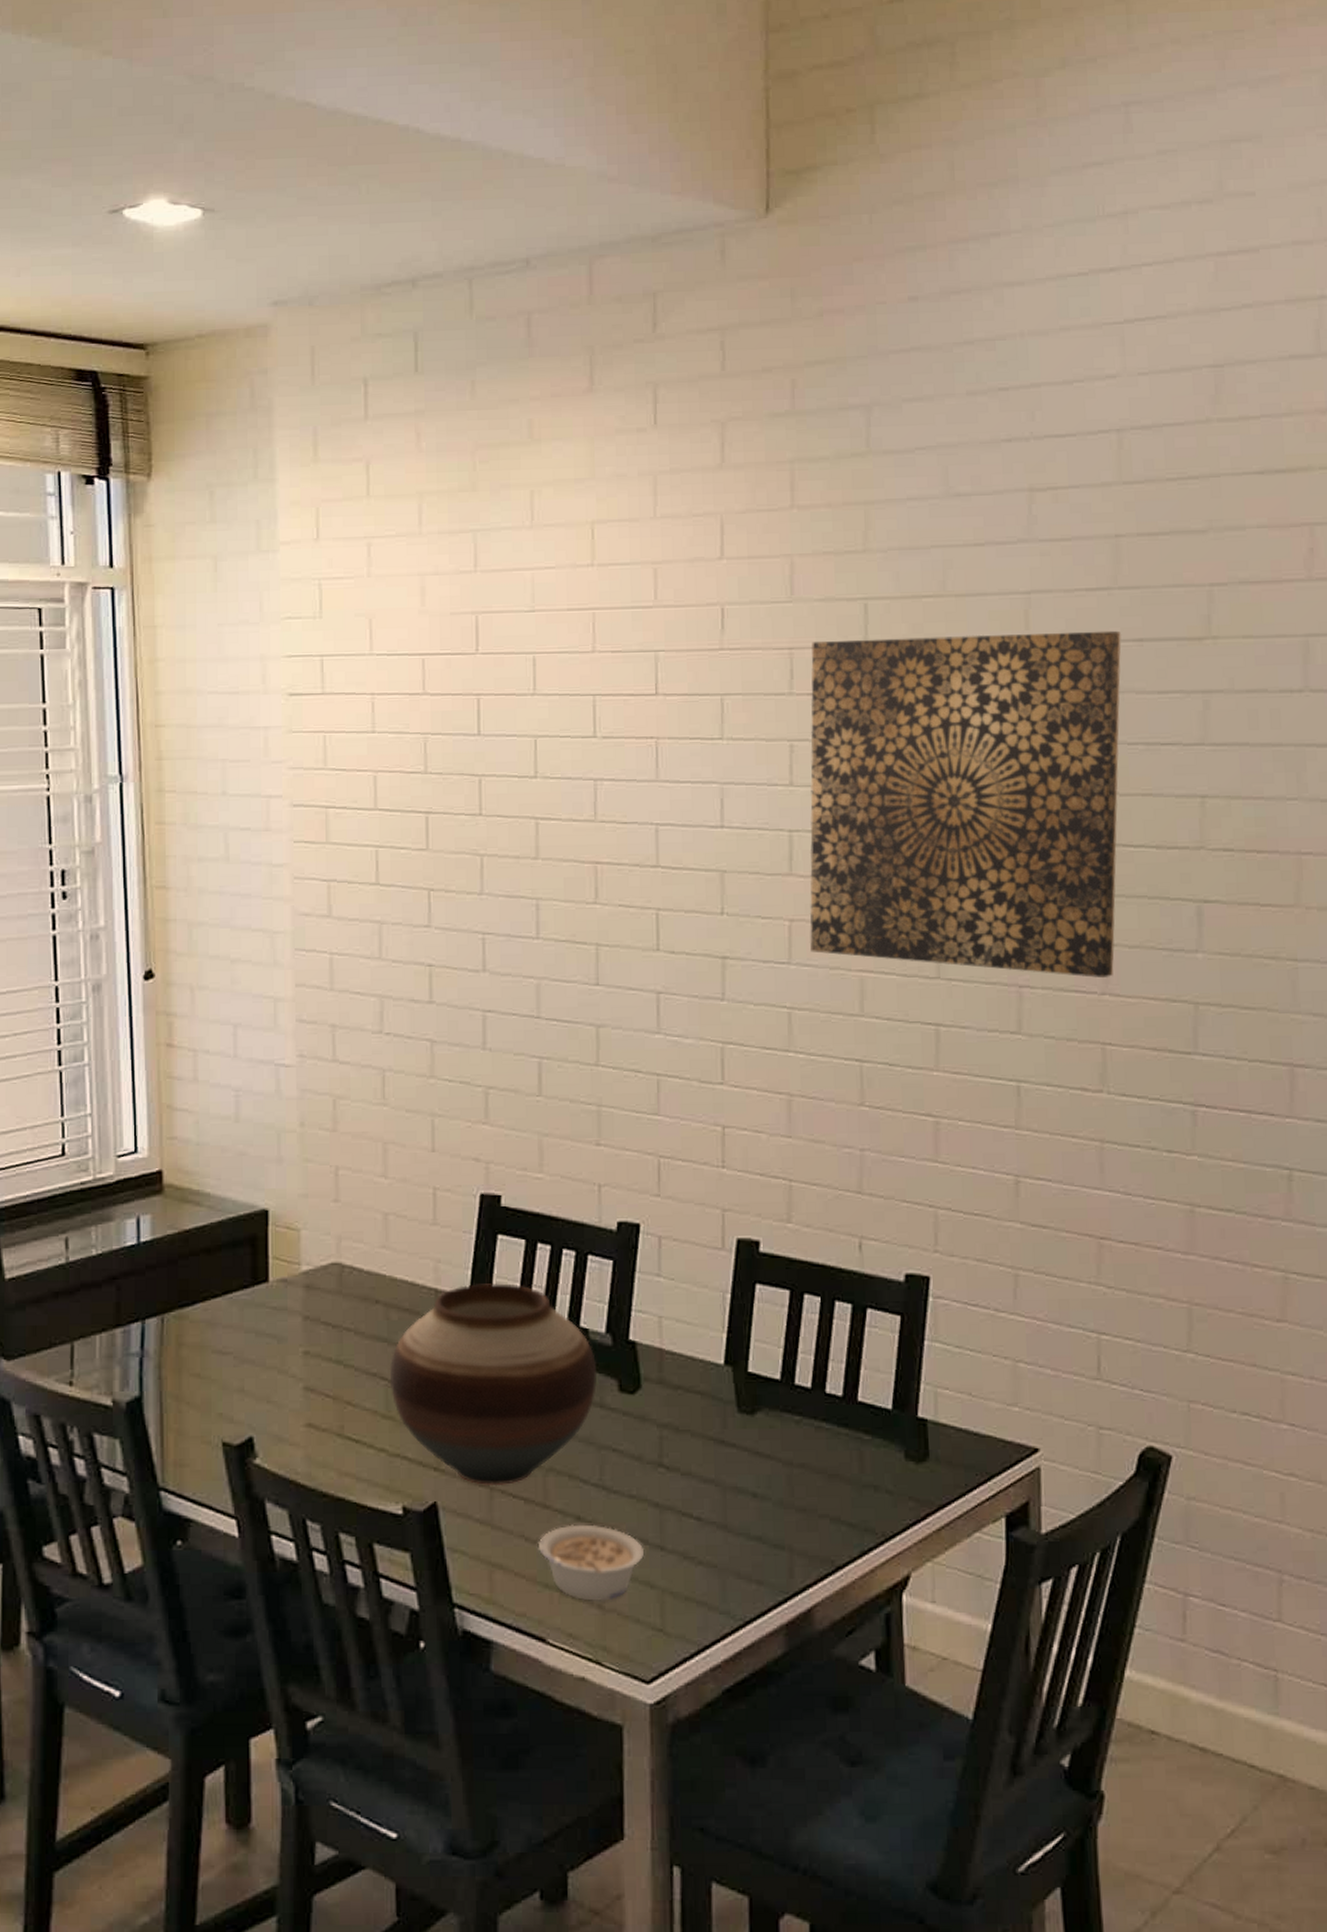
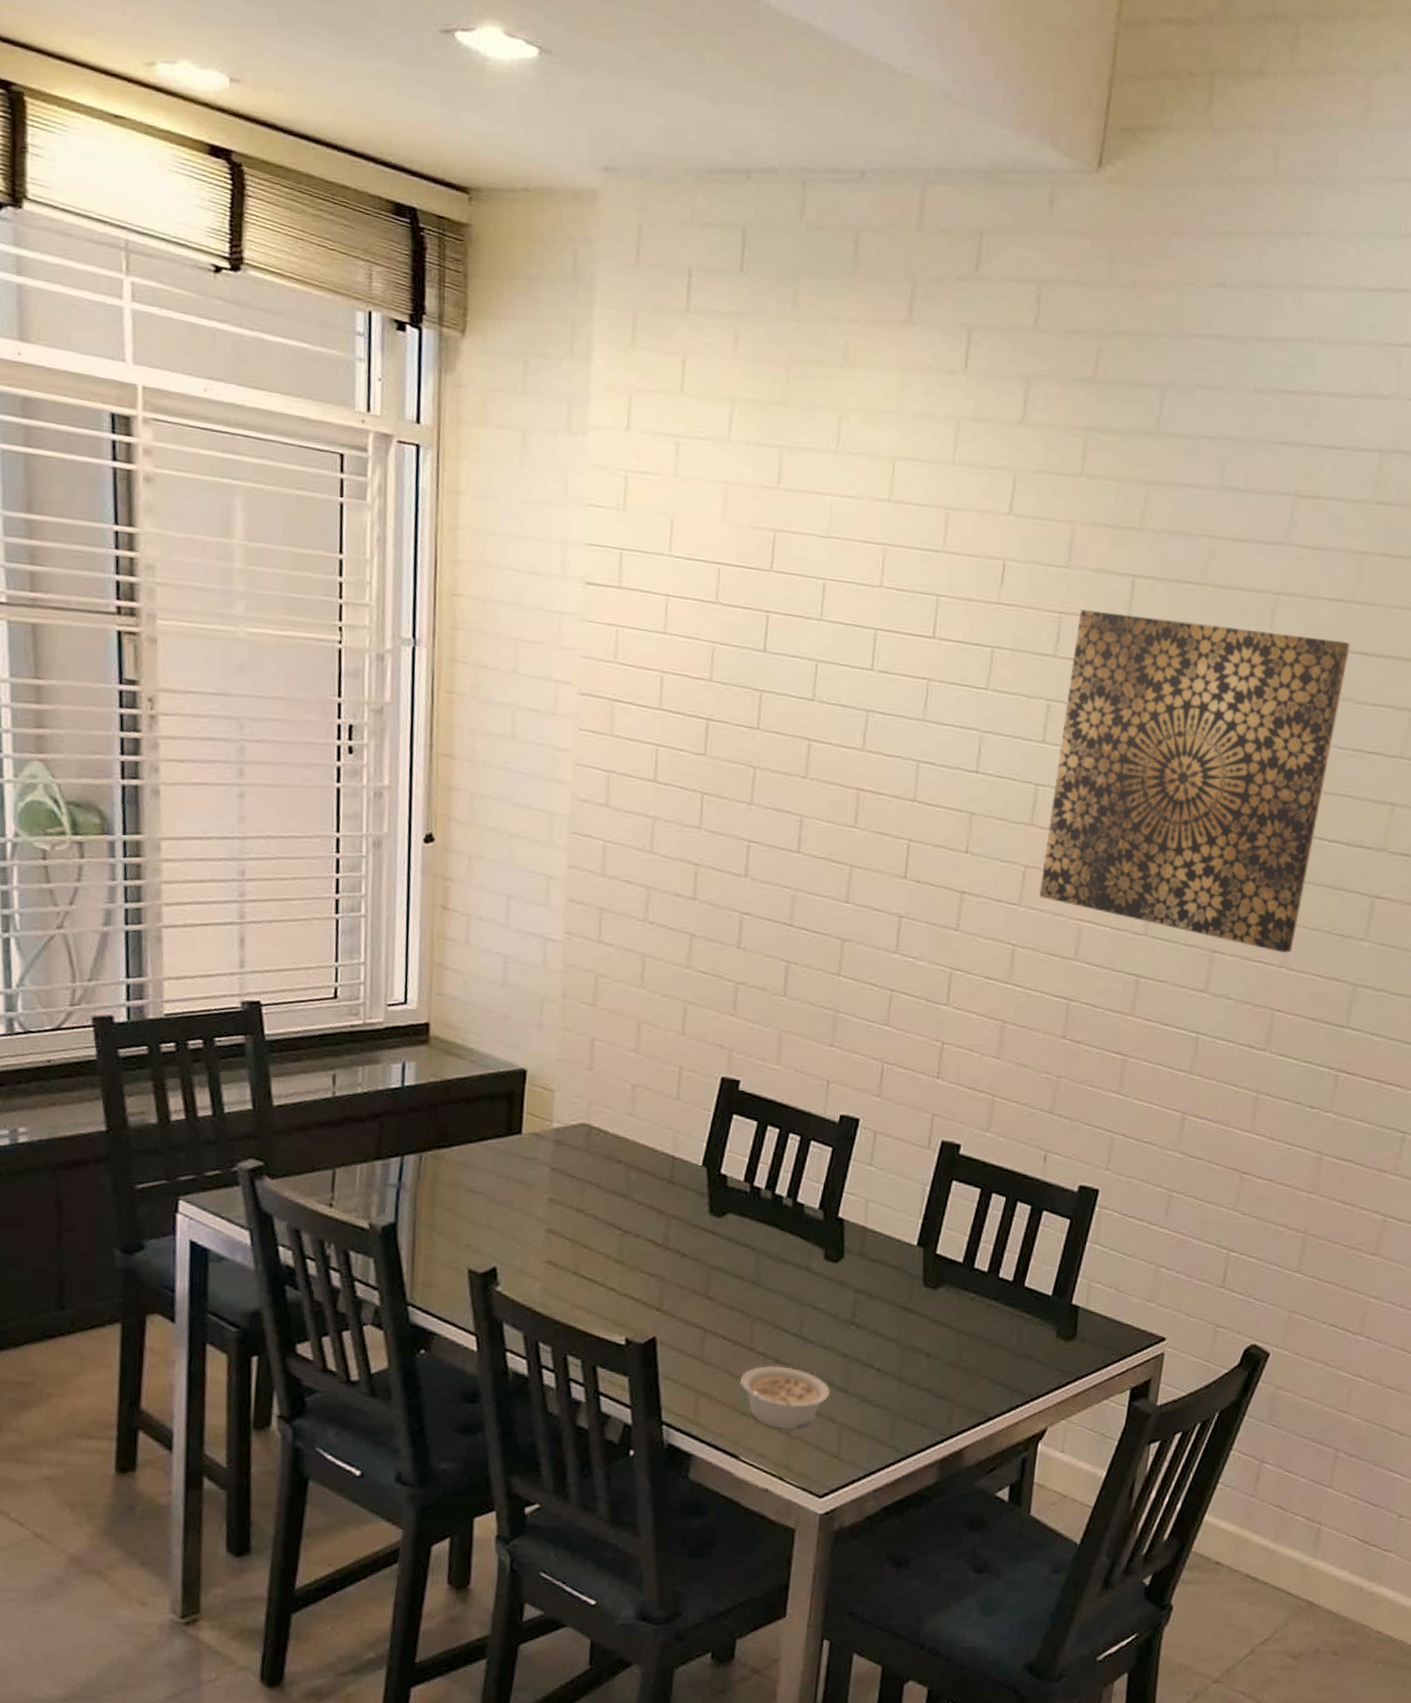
vase: present [389,1283,598,1486] -> none [624,1155,808,1329]

